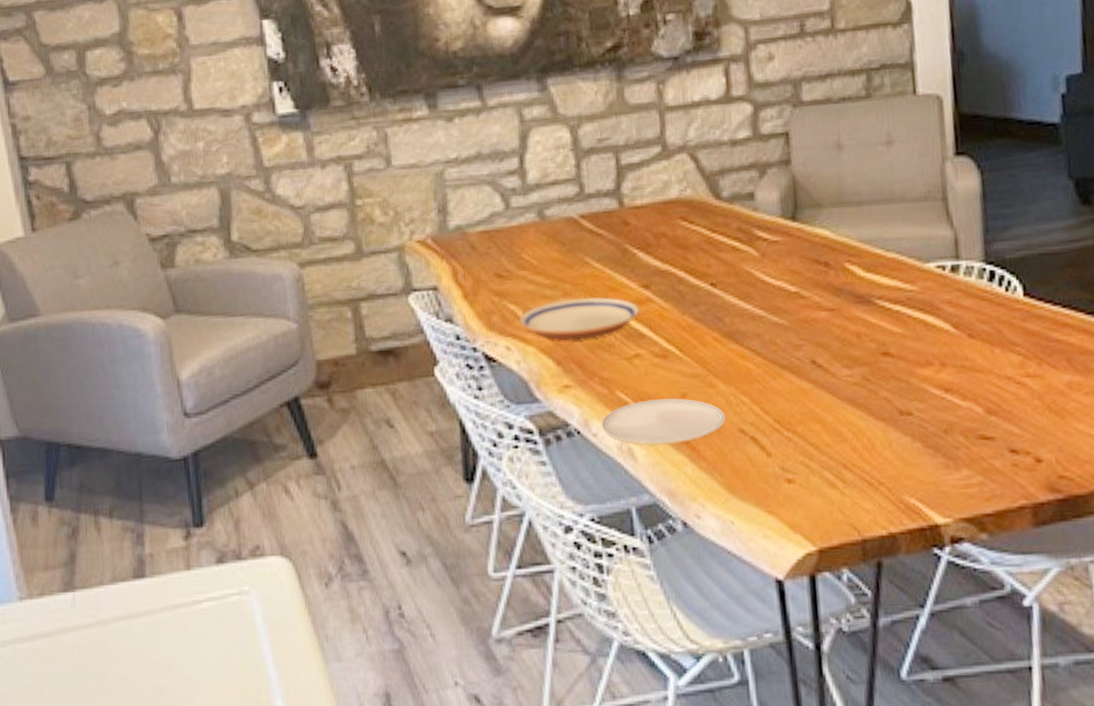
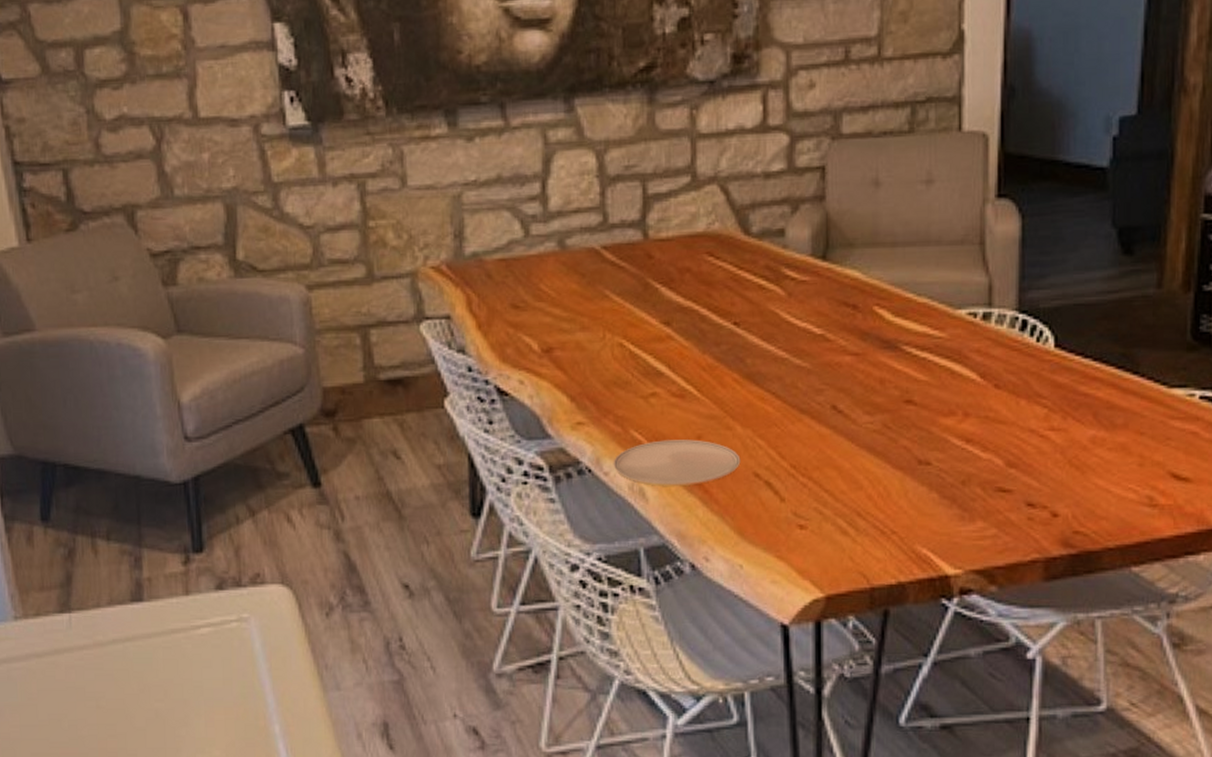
plate: present [519,297,639,340] -> none [534,333,659,376]

